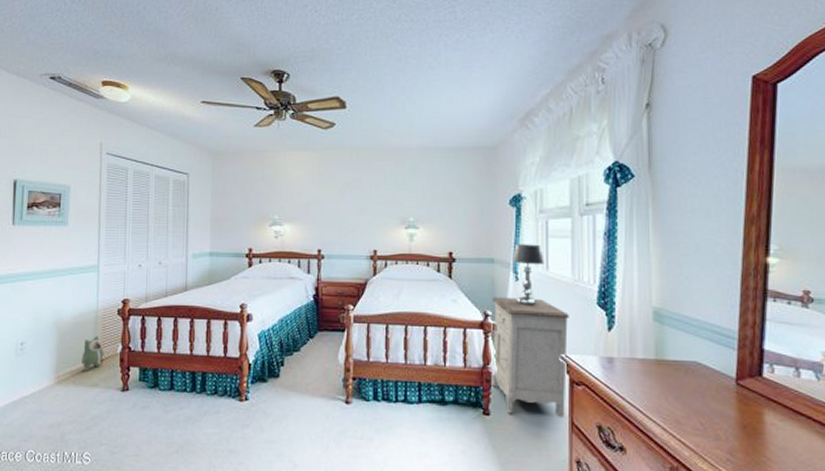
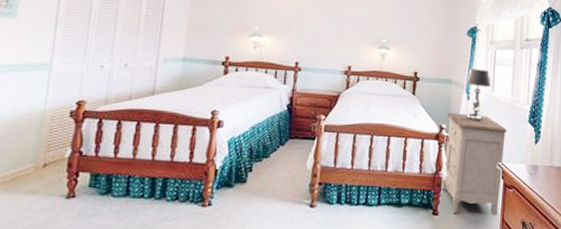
plush toy: present [81,336,104,371] -> none [18,139,49,177]

